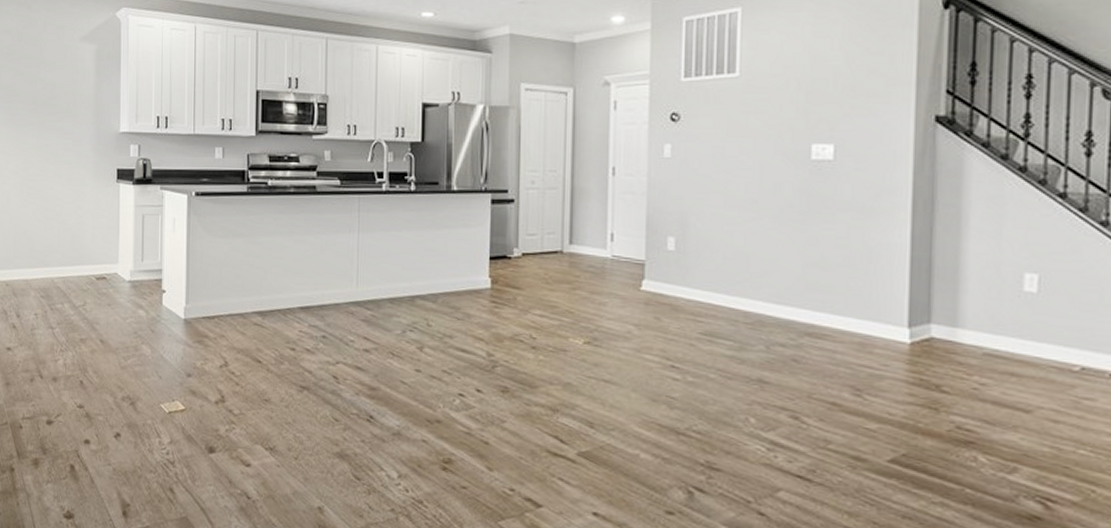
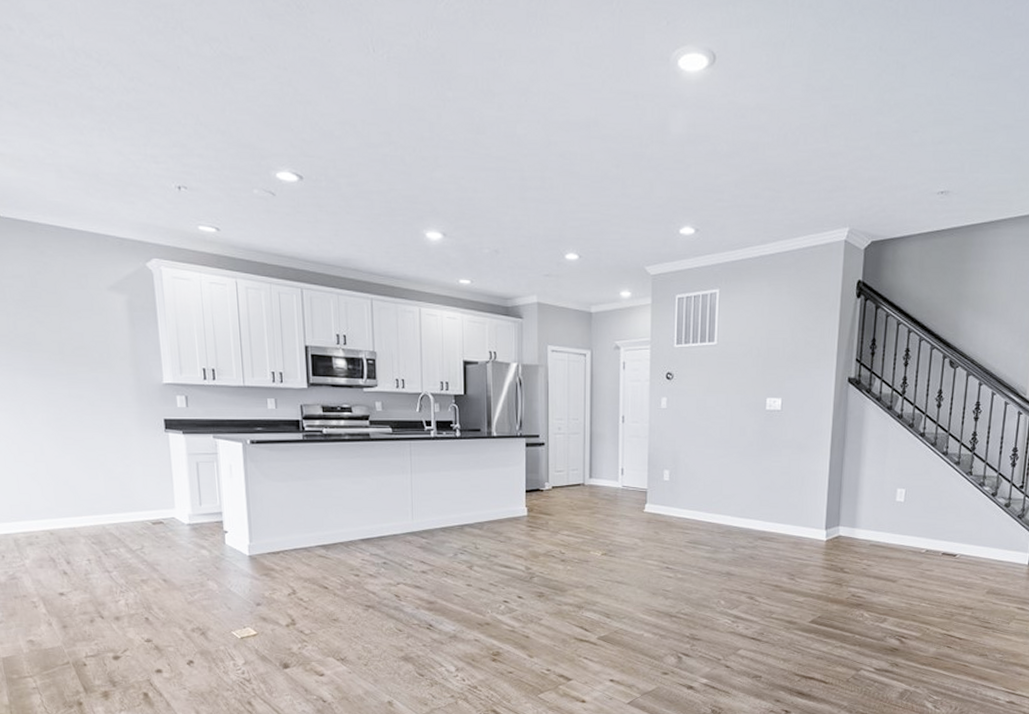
kettle: present [134,158,153,185] -> none [183,408,204,434]

